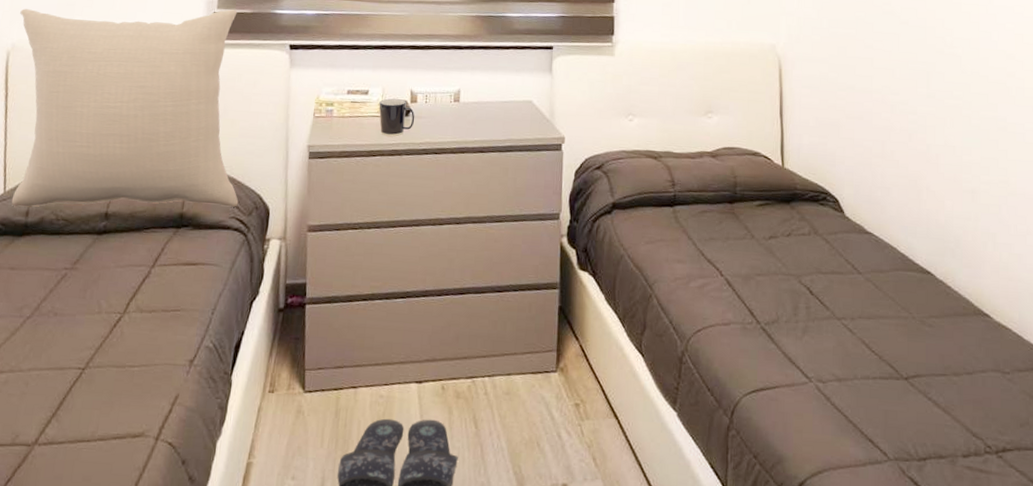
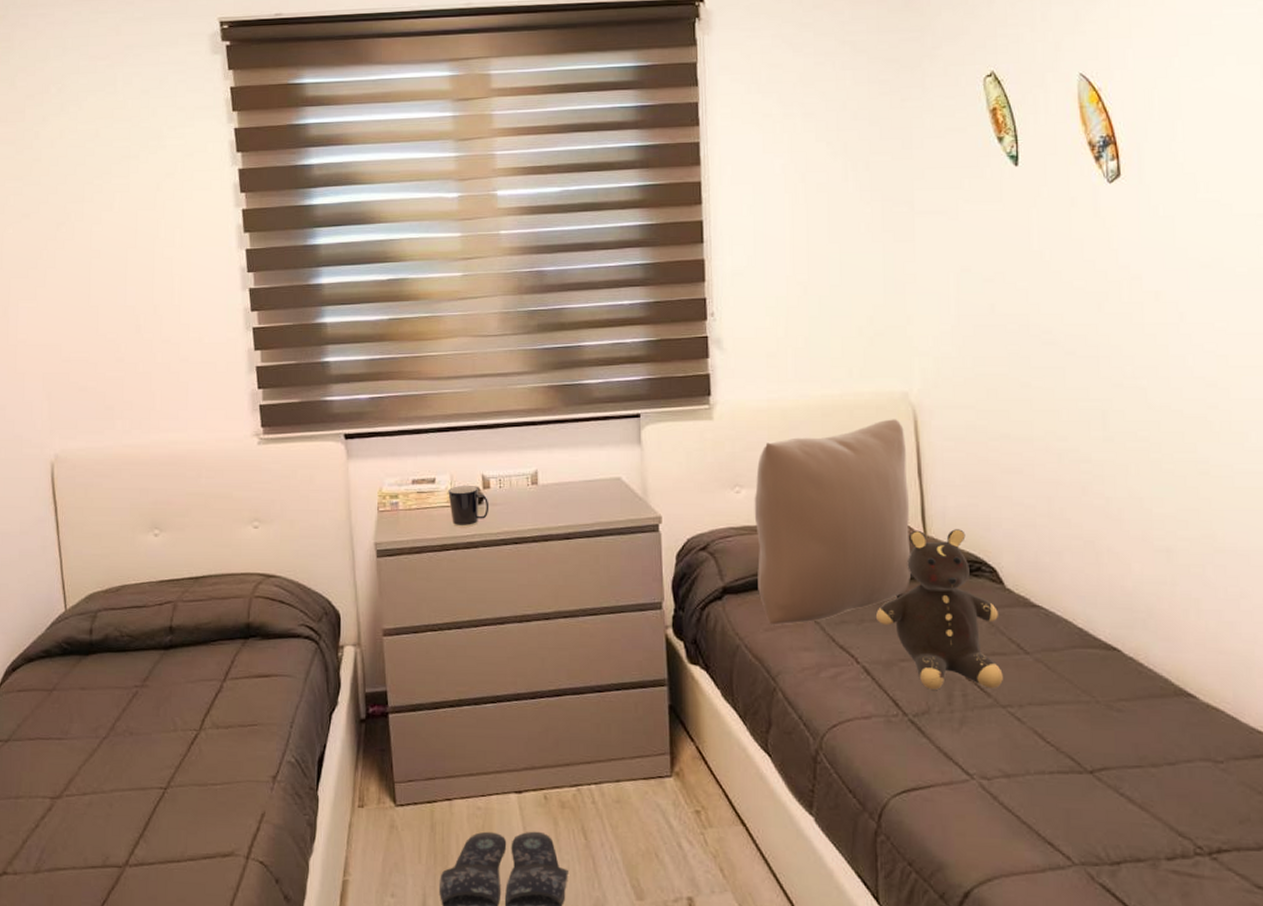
pillow: present [11,9,239,207] -> none [59,399,307,625]
pillow: none [642,66,772,239] -> present [754,419,912,625]
teddy bear: none [739,162,839,303] -> present [876,529,1003,690]

